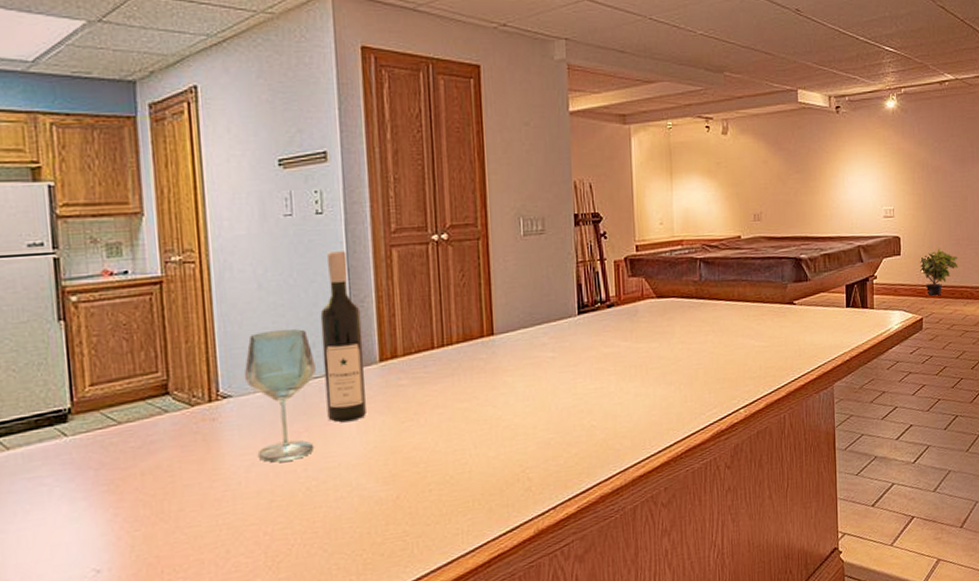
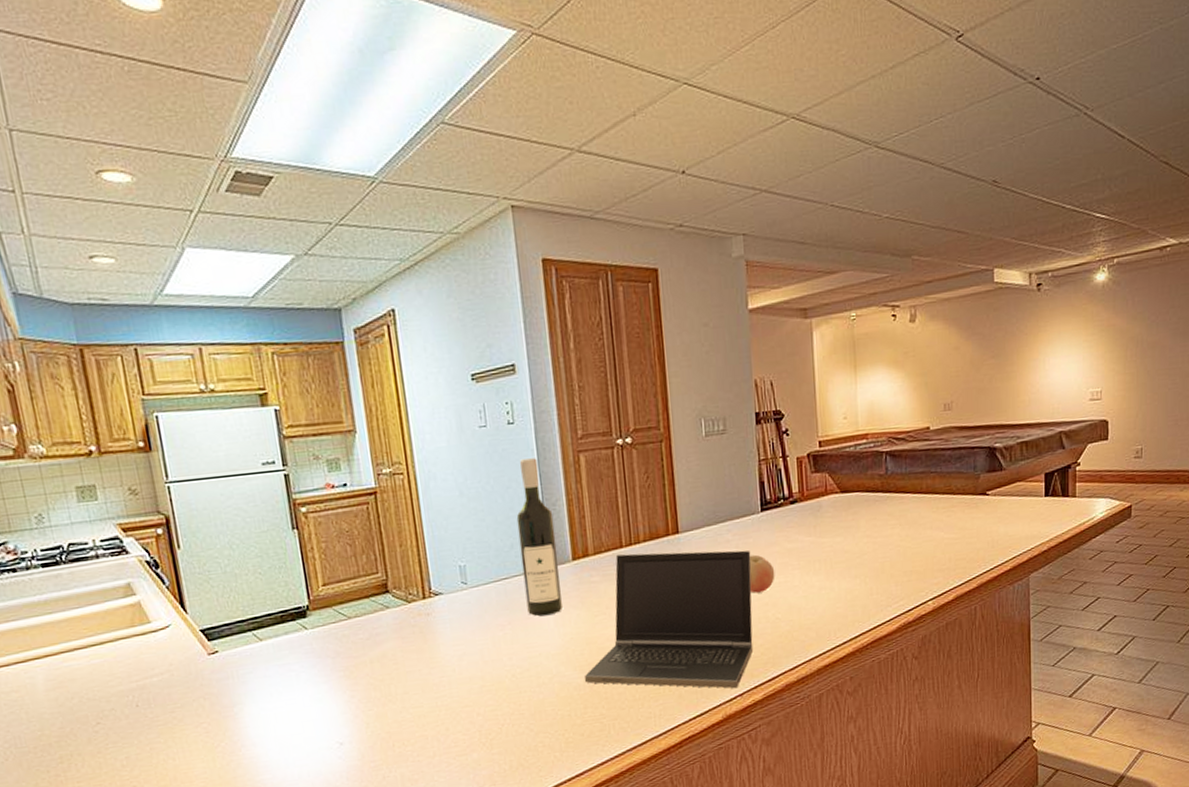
wine glass: present [244,329,316,463] -> none [451,532,518,652]
laptop computer: none [388,354,568,501] -> present [585,550,754,689]
fruit: none [565,359,591,400] -> present [749,554,775,594]
potted plant: present [919,248,958,296] -> none [1129,430,1175,482]

